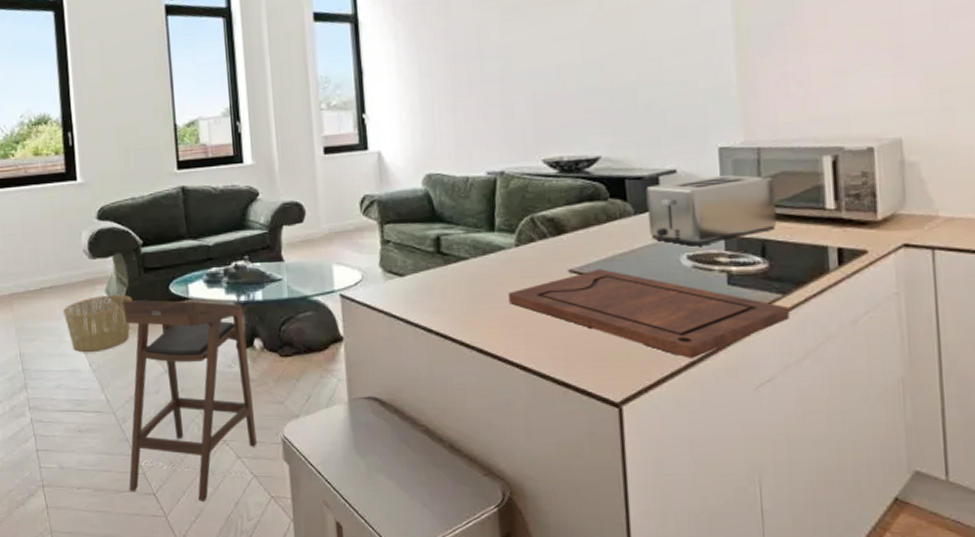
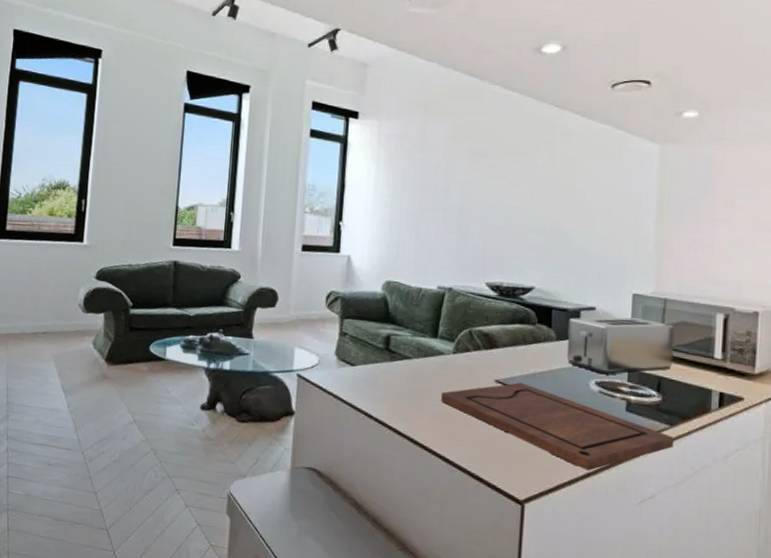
basket: present [62,294,133,352] -> none [51,346,115,395]
bar stool: present [121,299,257,502] -> none [85,352,211,542]

